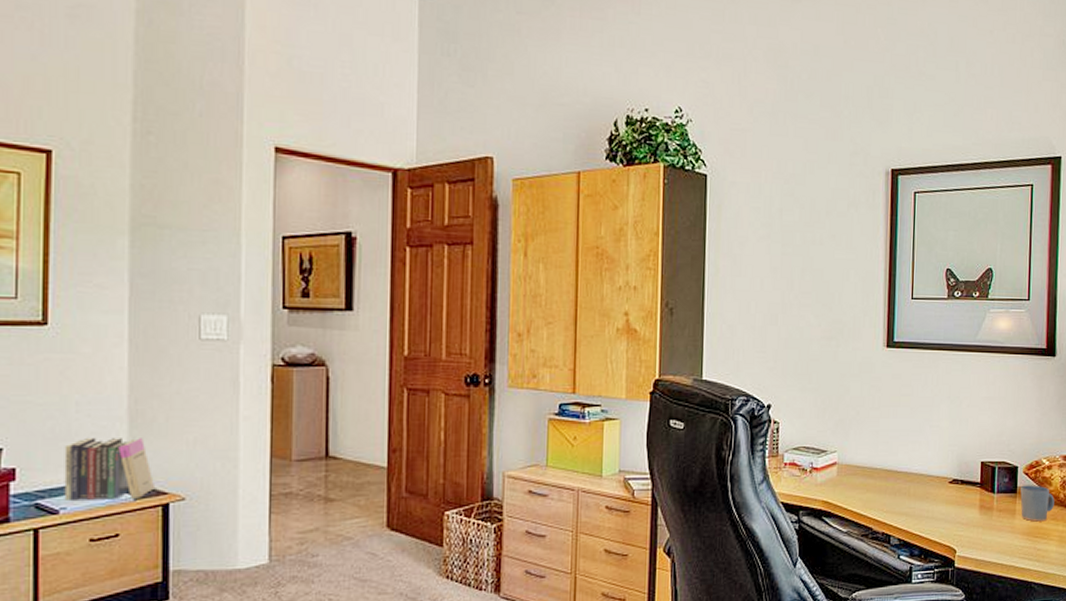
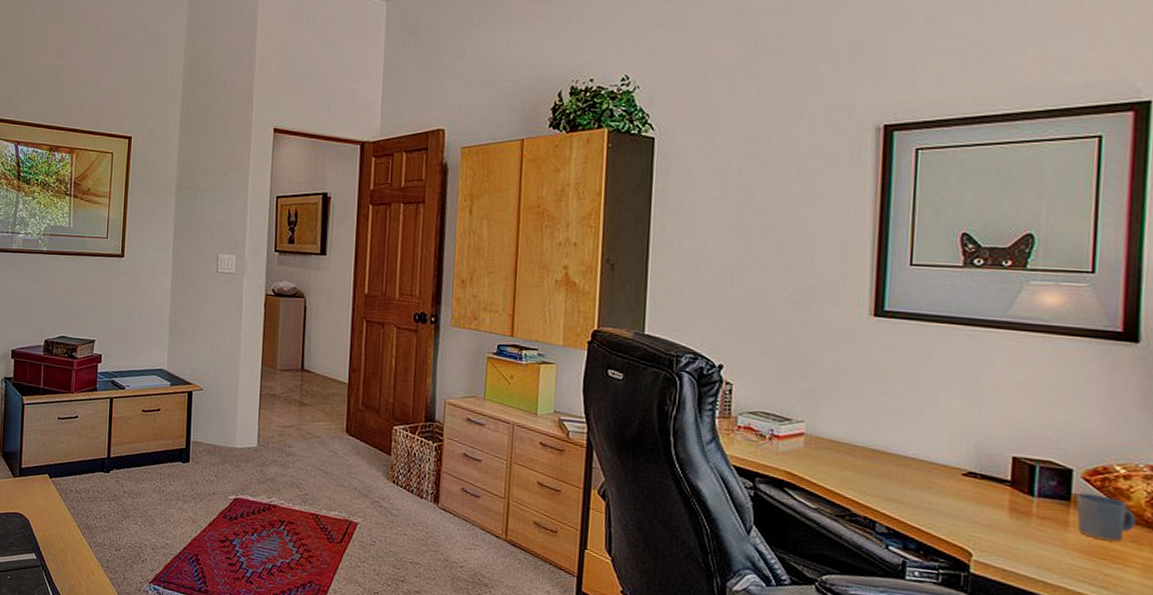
books: present [64,437,154,500] -> none [128,337,184,385]

